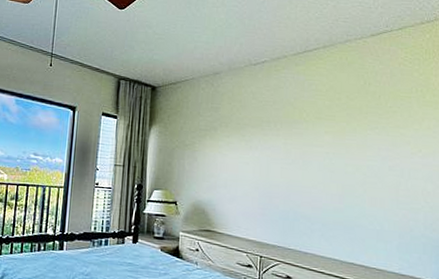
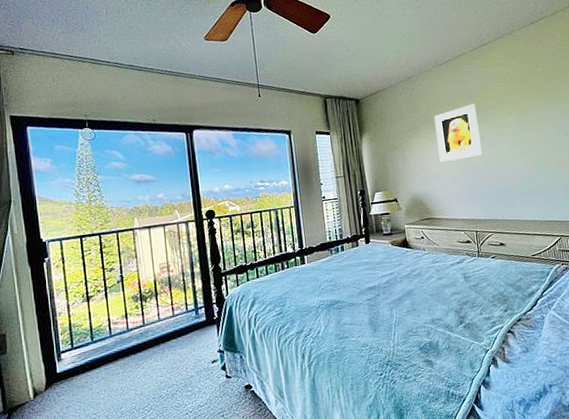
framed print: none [233,113,287,173] -> present [433,103,482,163]

